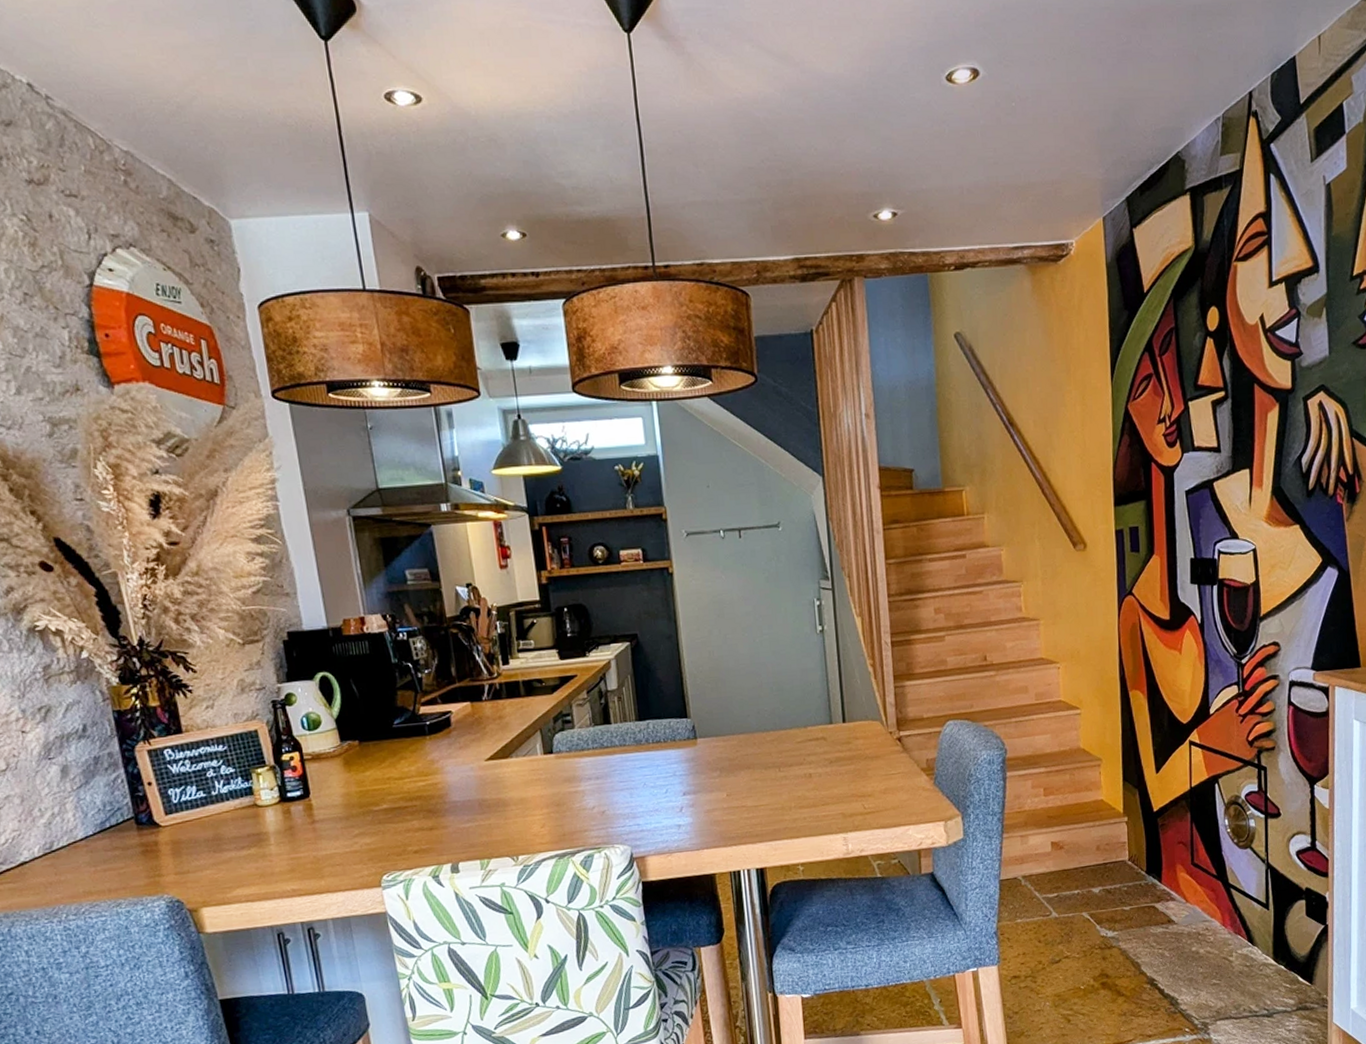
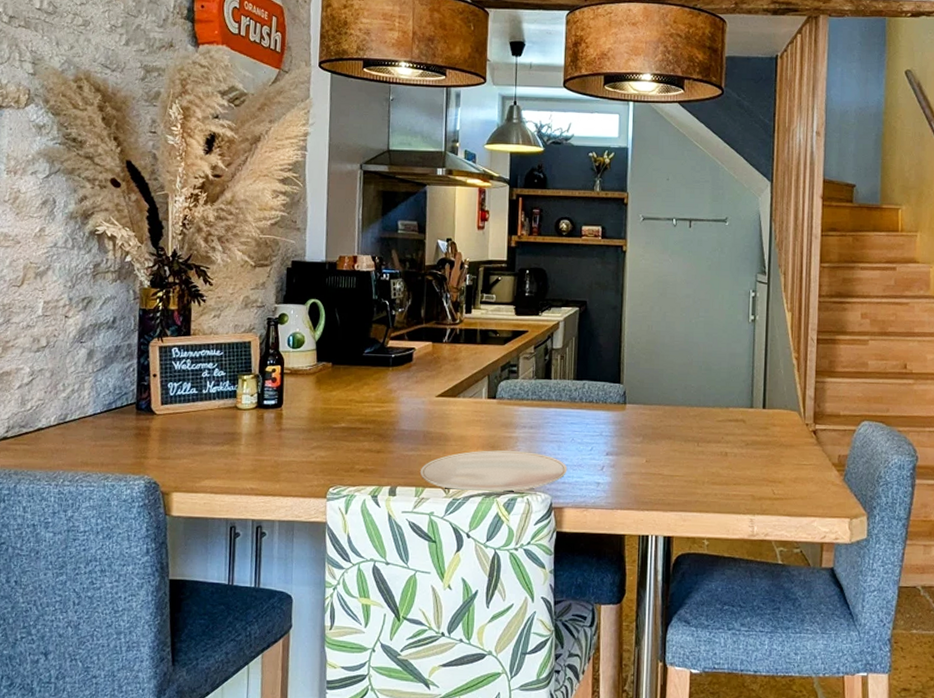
plate: none [481,804,644,857] -> present [419,450,568,493]

